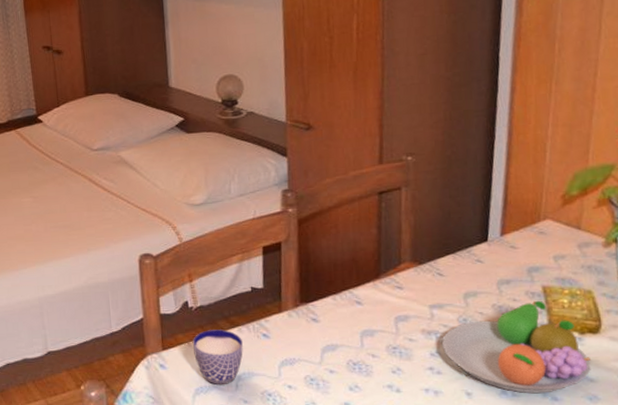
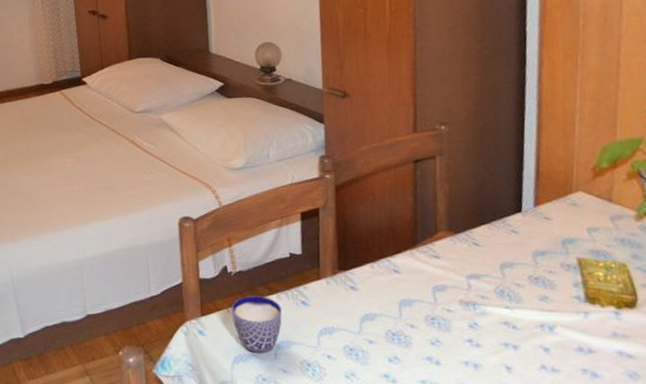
fruit bowl: present [441,300,591,394] -> none [479,272,630,369]

